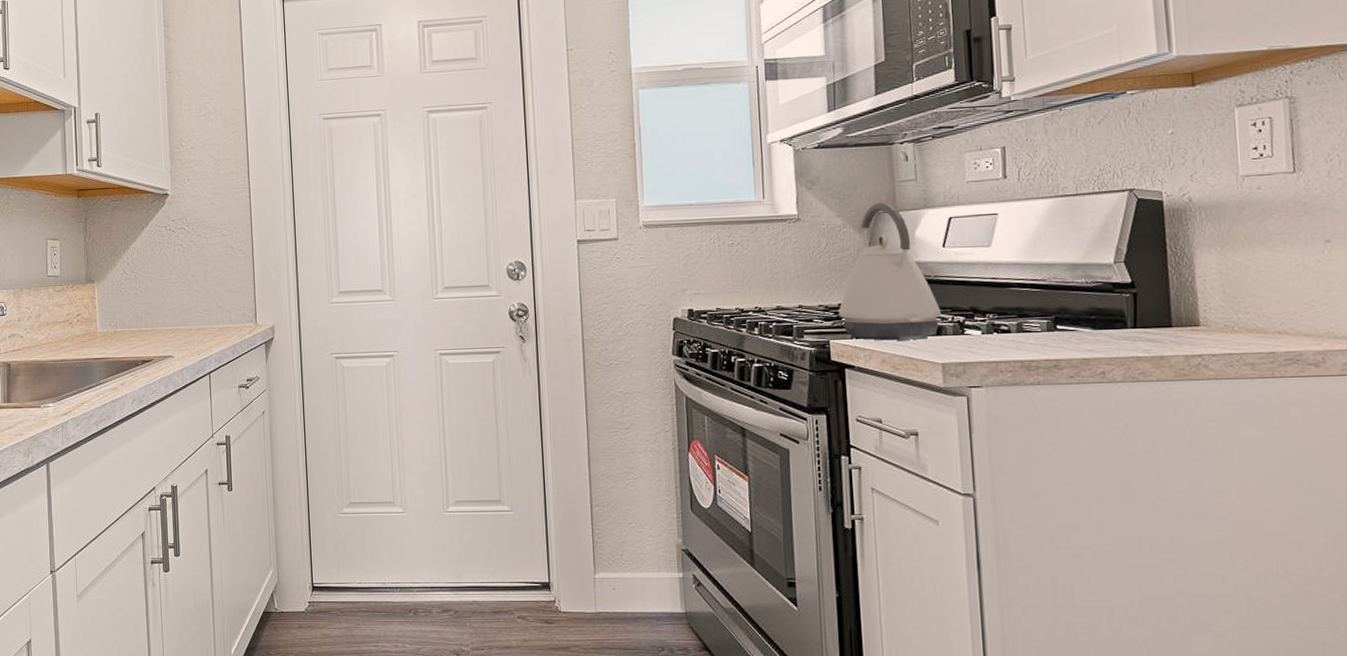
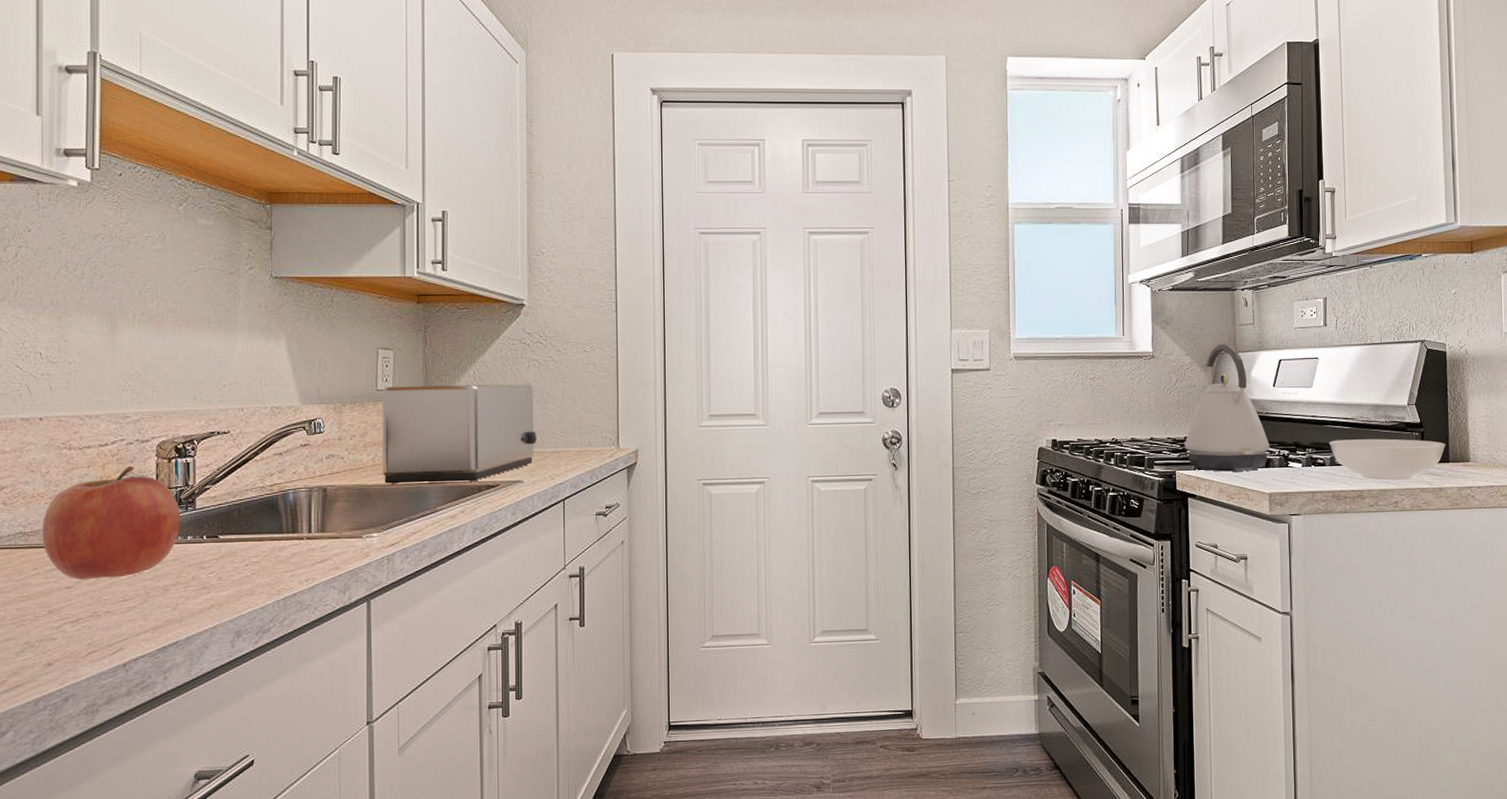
toaster: none [52,267,184,360] -> present [382,384,538,484]
bowl: none [1014,301,1166,348] -> present [1329,438,1445,480]

